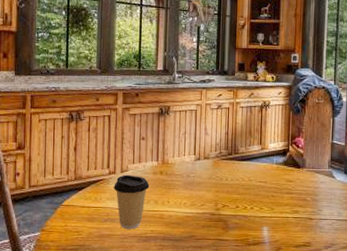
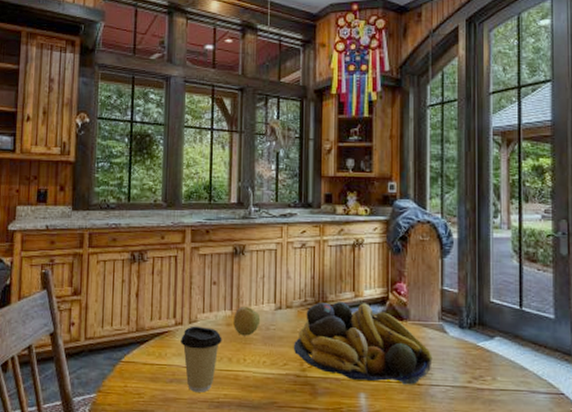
apple: none [159,157,182,182] -> present [233,305,261,336]
fruit bowl: none [209,154,322,219] -> present [293,302,432,385]

